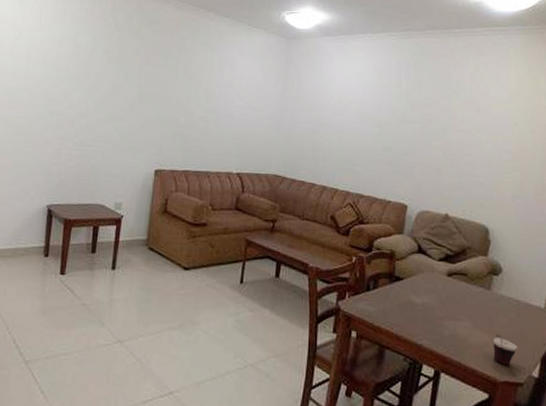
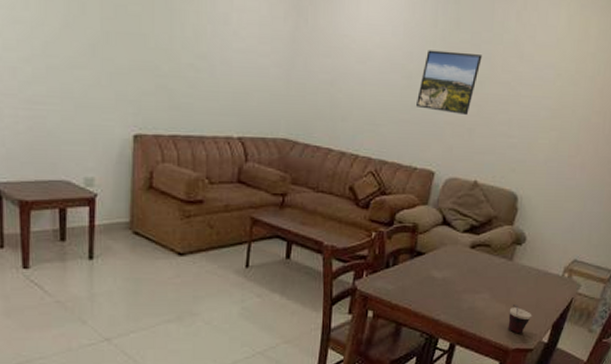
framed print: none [387,104,443,158] -> present [416,50,482,116]

